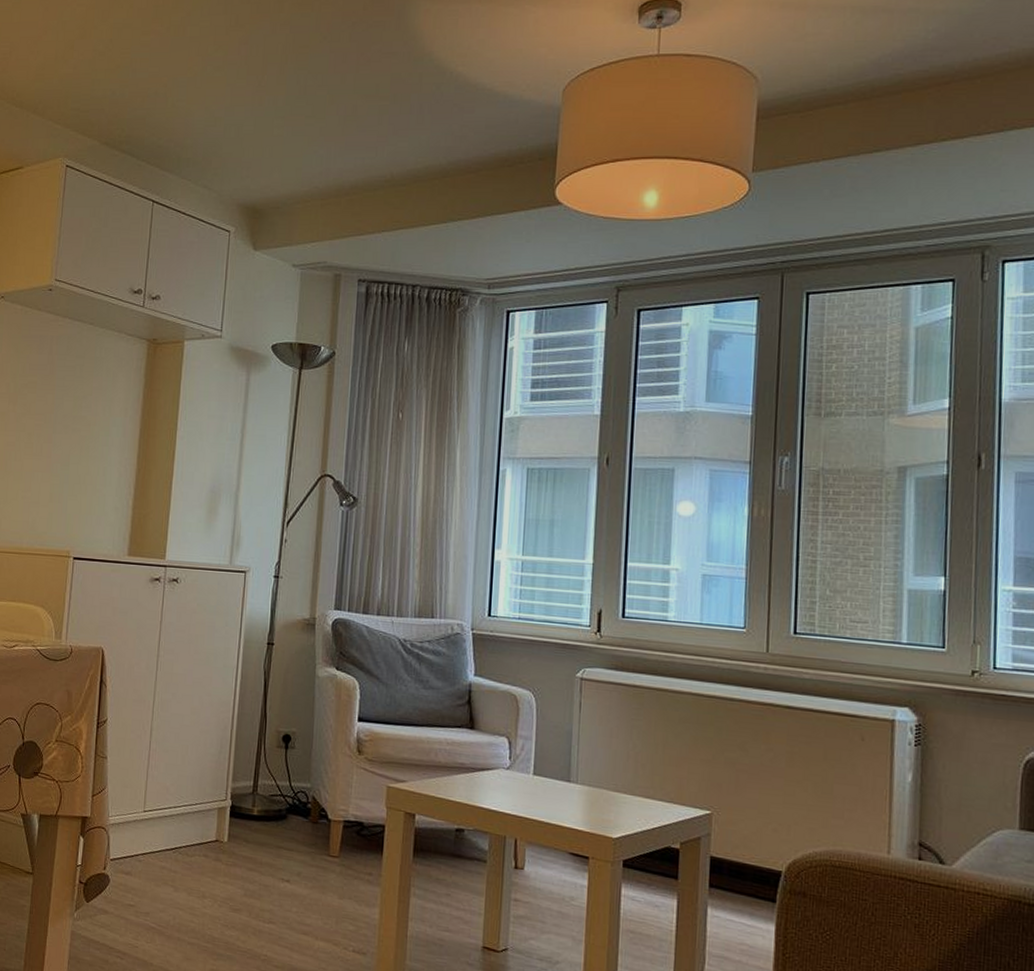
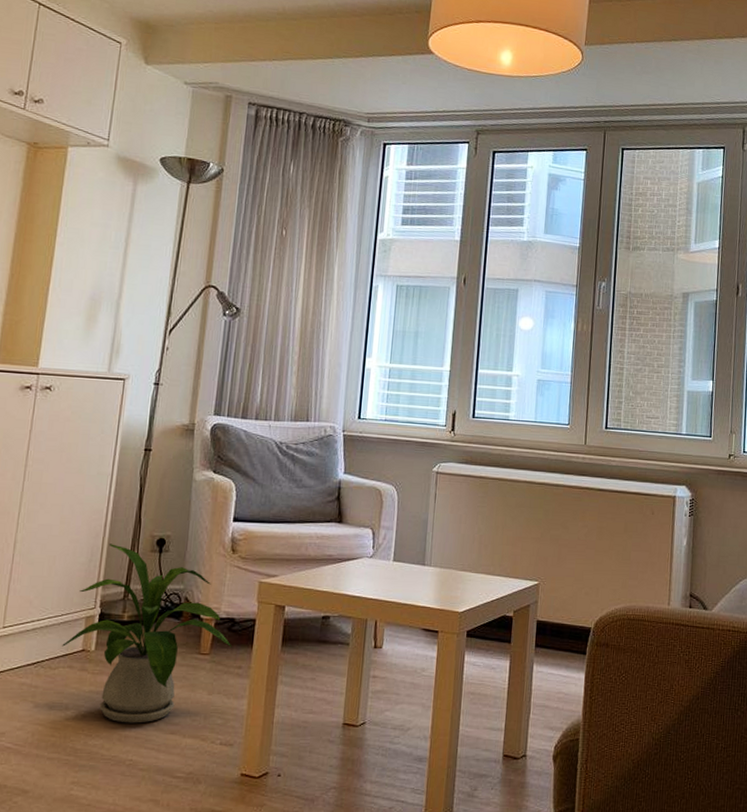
house plant: none [197,736,362,920] -> present [62,544,232,724]

